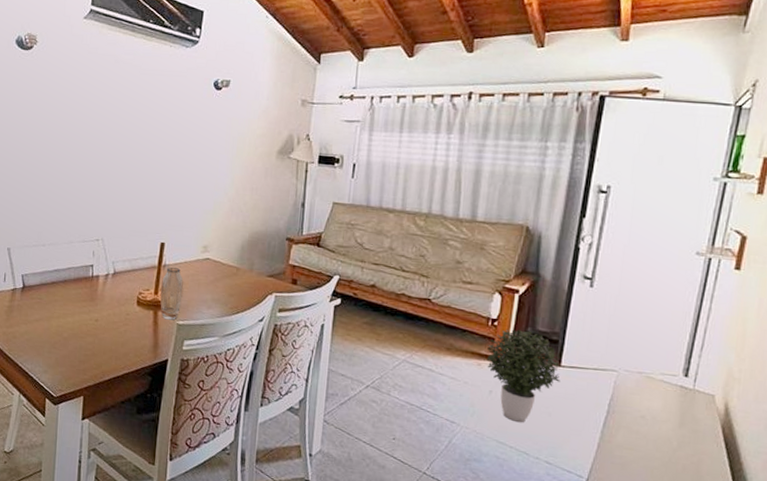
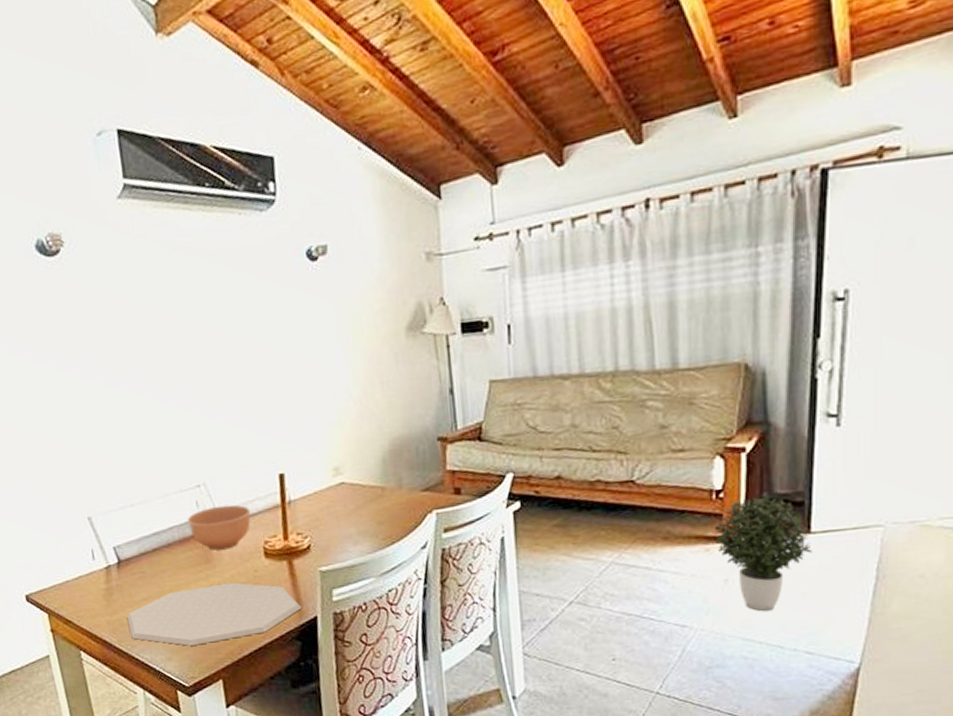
placemat: none [19,318,158,365] -> present [127,582,302,646]
bowl: none [83,258,134,293] -> present [187,504,251,551]
vase: present [160,267,184,320] -> none [290,501,321,569]

